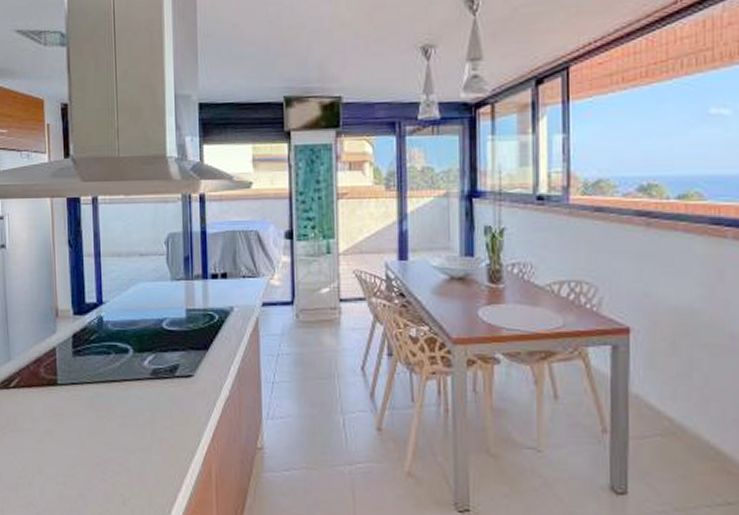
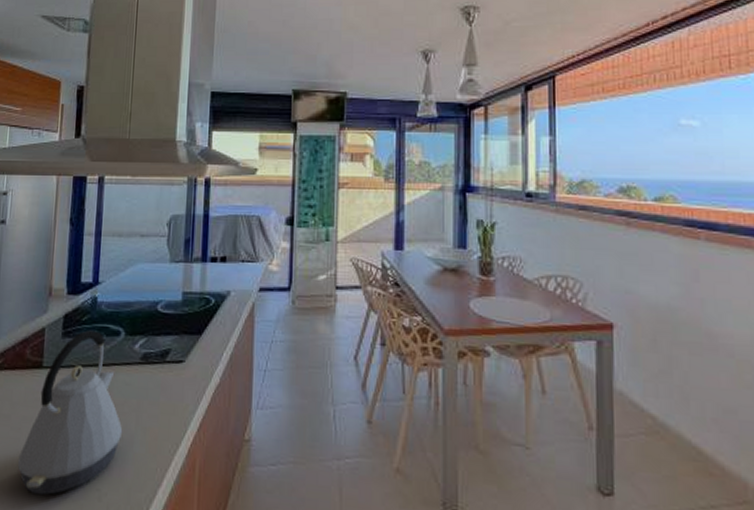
kettle: none [44,348,140,500] -> present [17,330,123,495]

